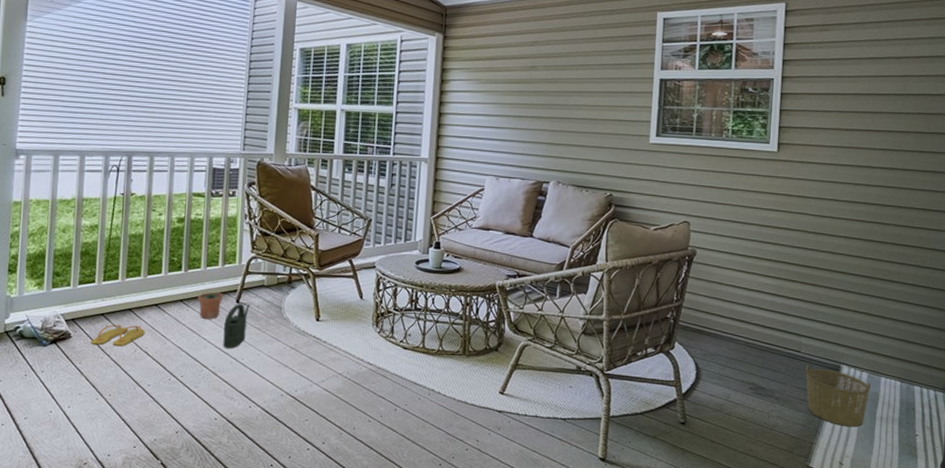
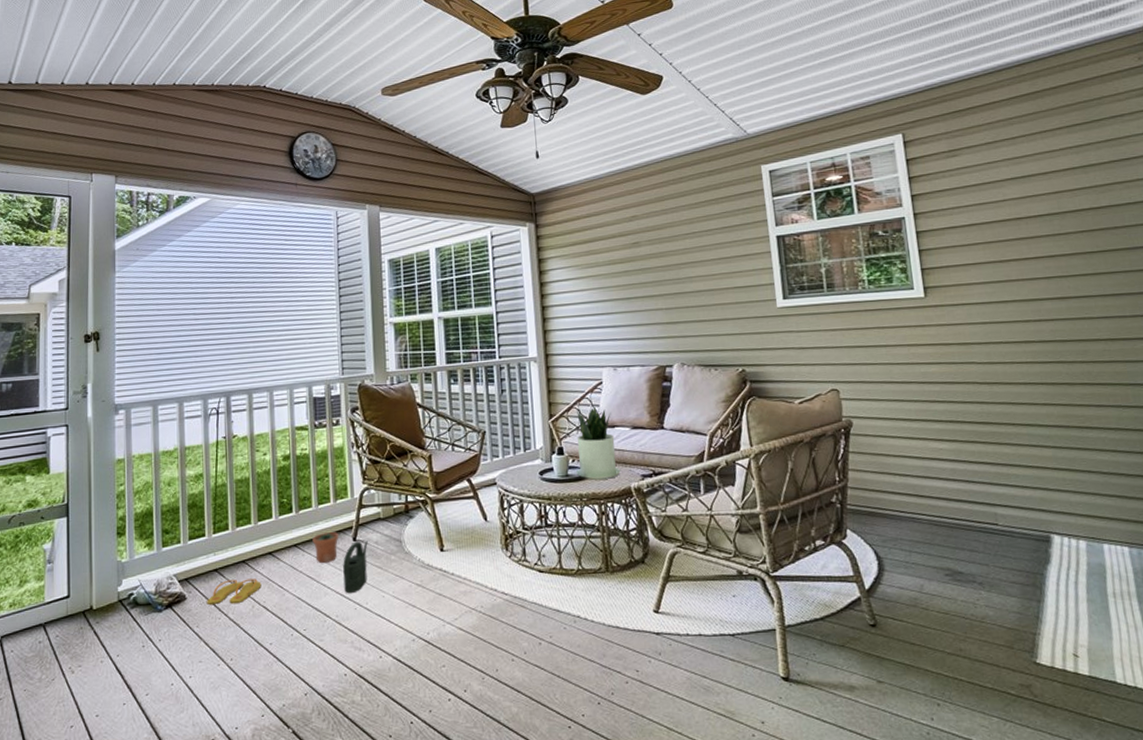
planter: none [448,210,489,275] -> present [575,407,621,480]
basket: present [805,365,871,428] -> none [1008,539,1094,610]

